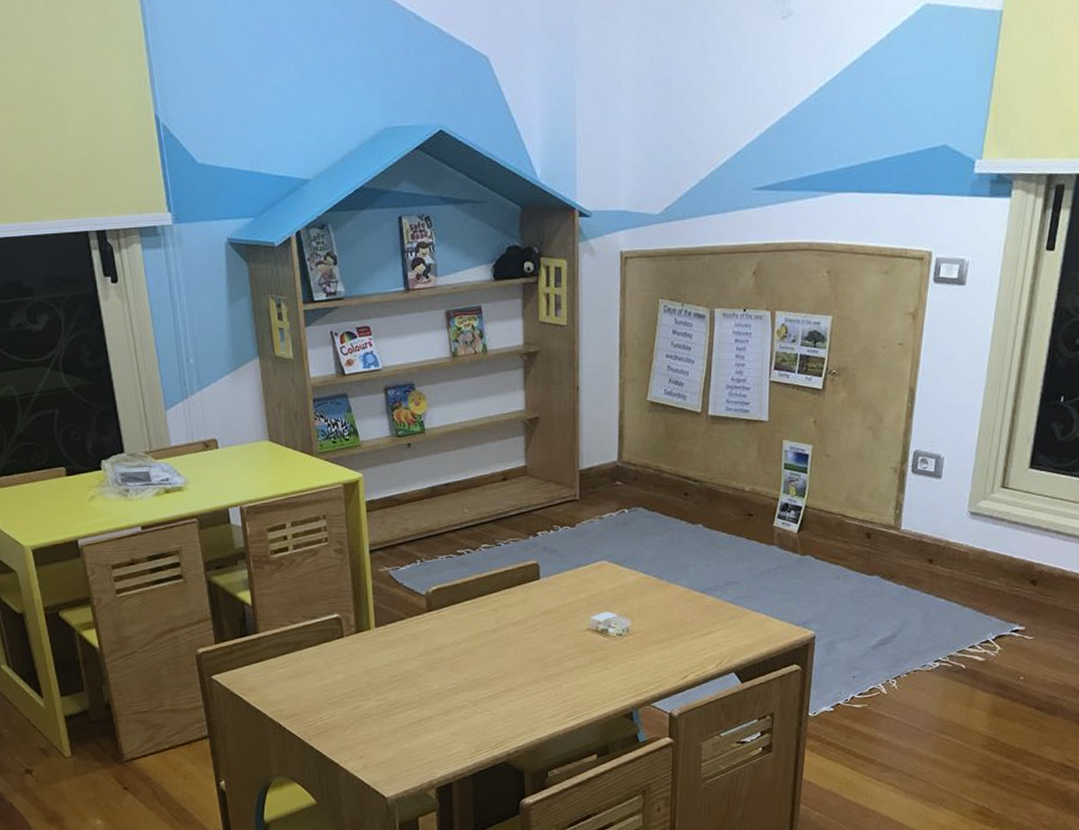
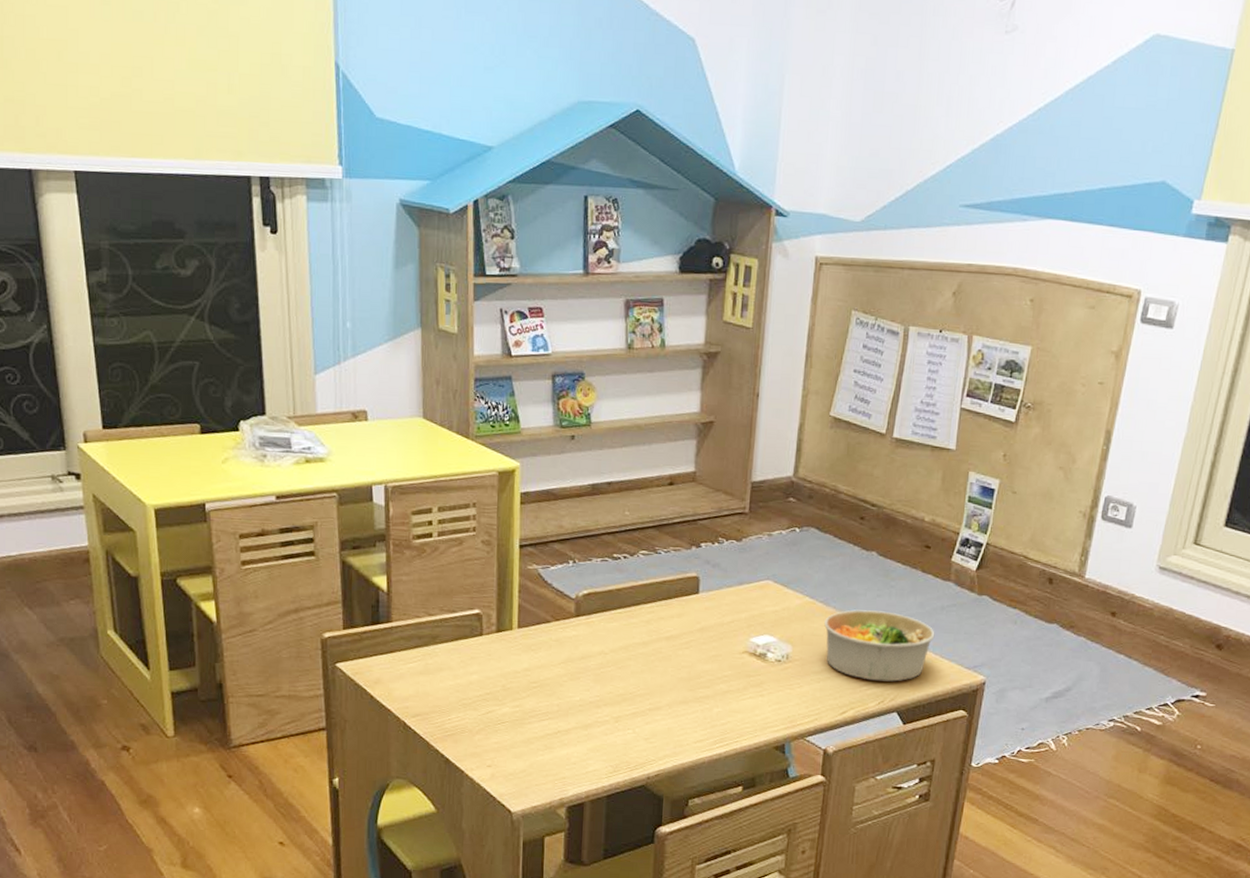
bowl: none [659,579,764,645] -> present [824,610,935,682]

